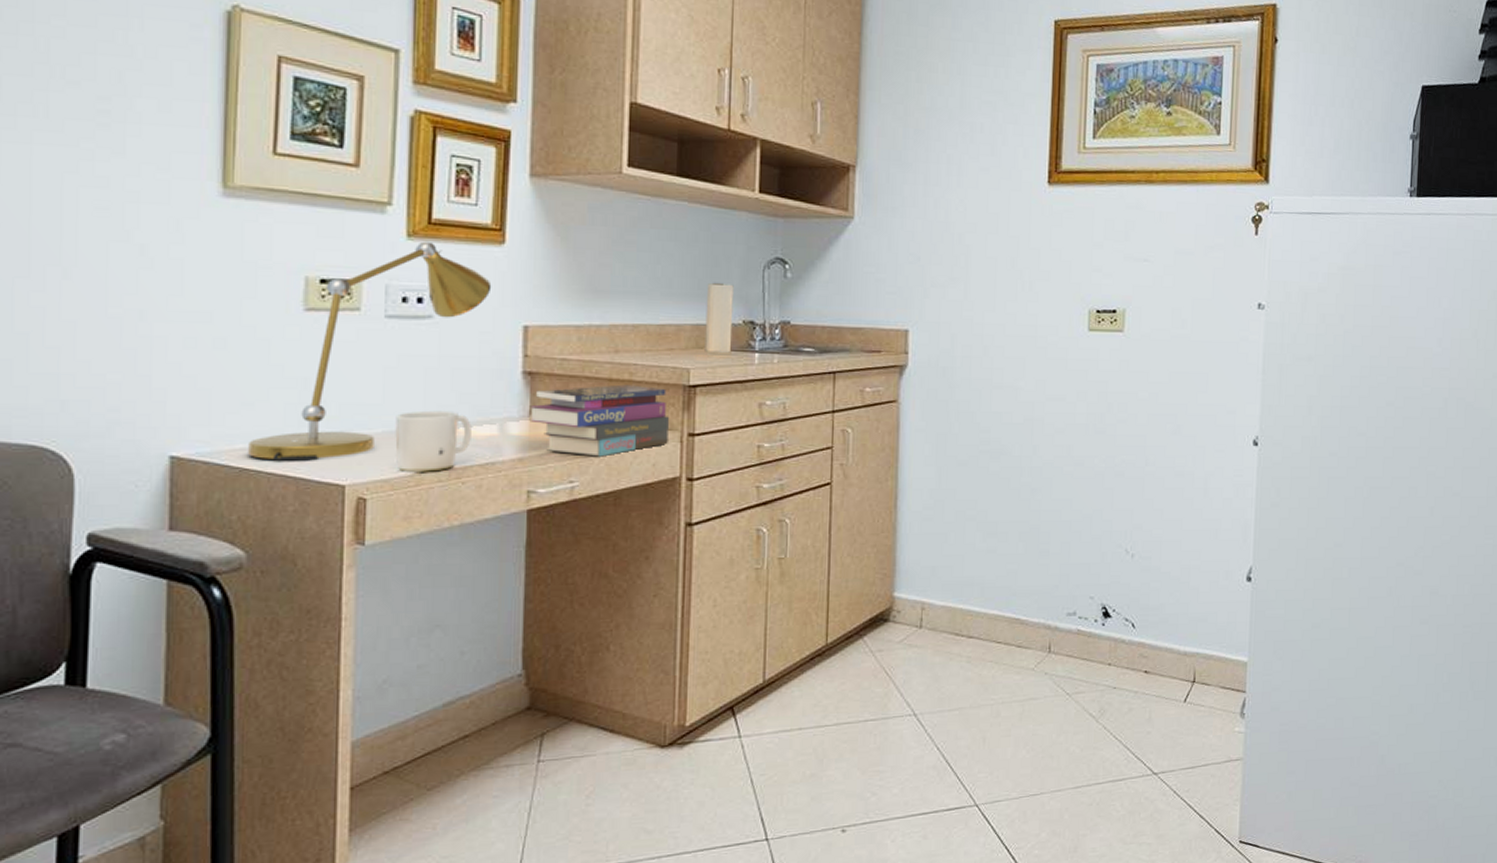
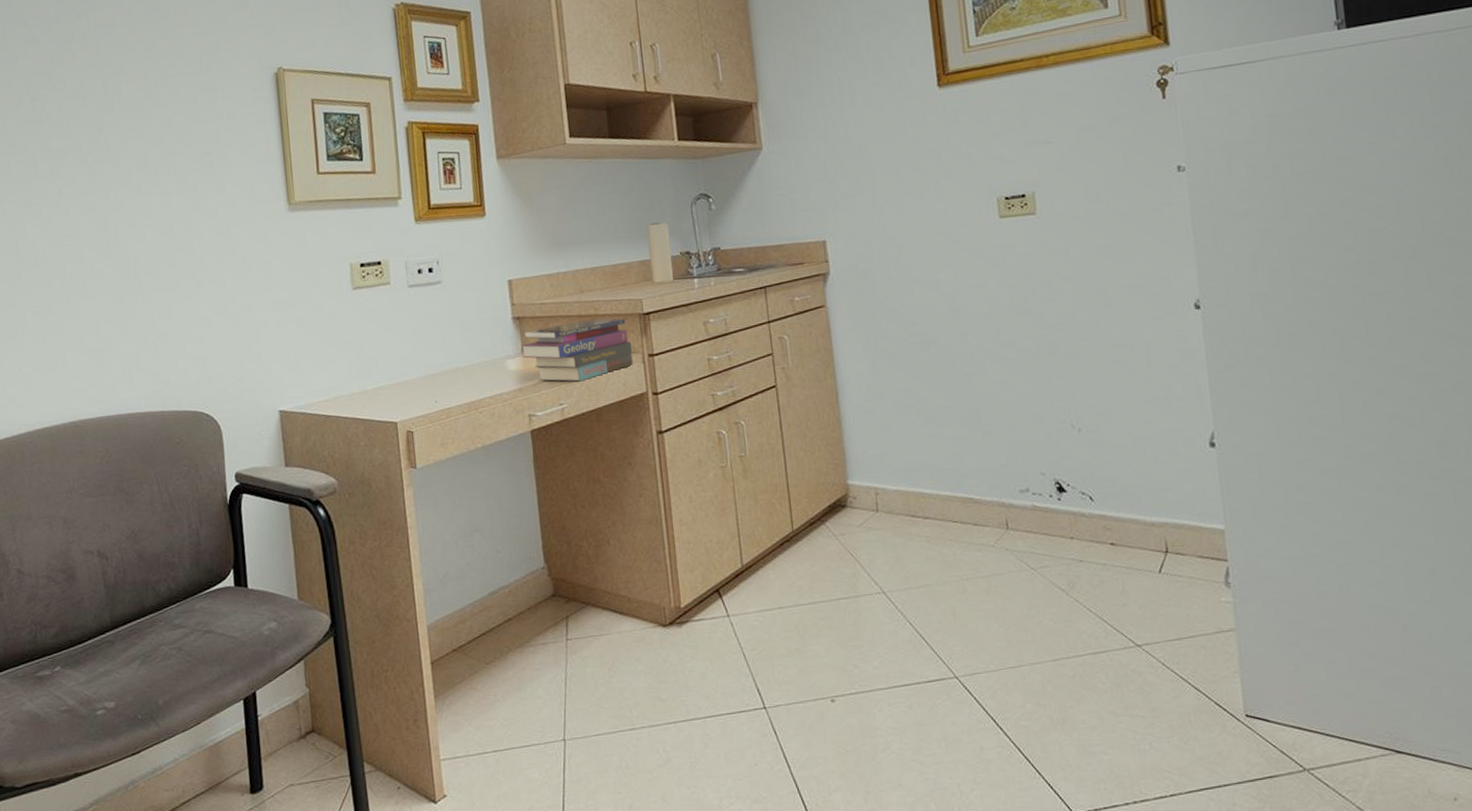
desk lamp: present [248,241,492,462] -> none [328,223,481,409]
mug: present [395,410,471,472] -> none [425,355,482,408]

